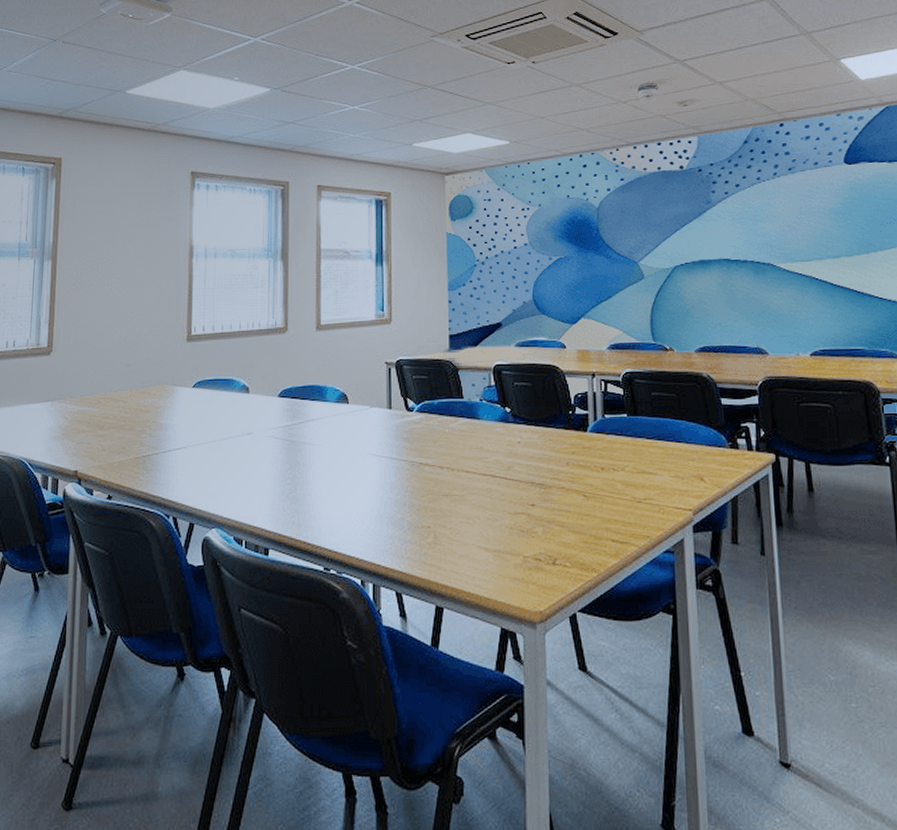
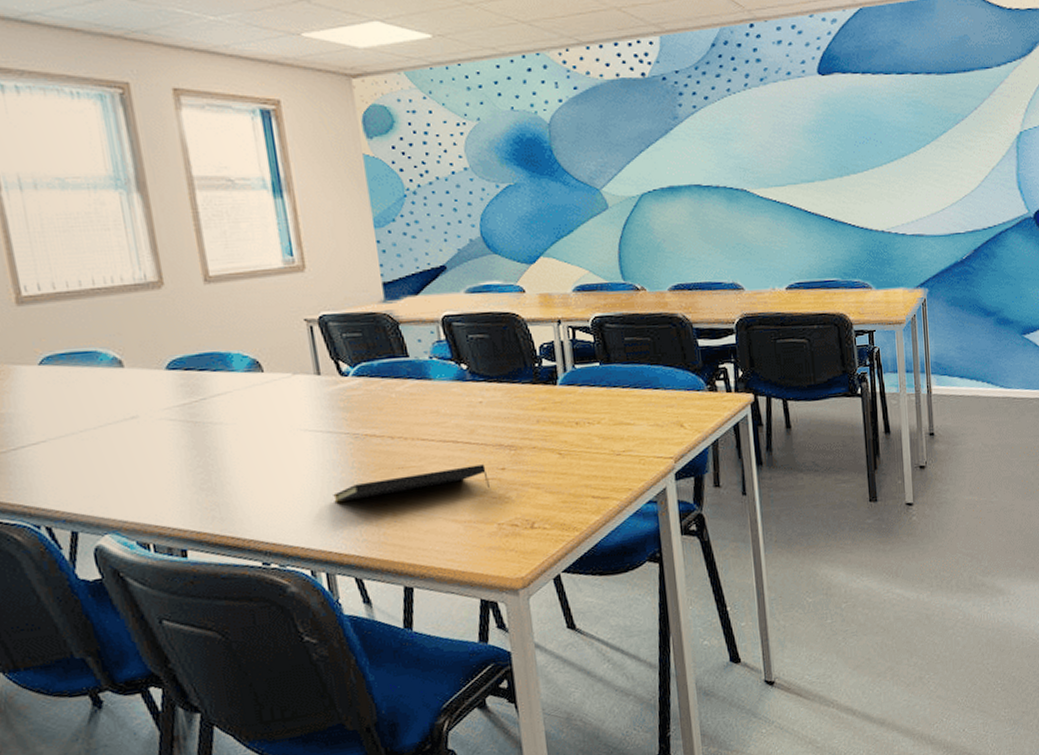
notepad: none [388,499,521,523] -> present [333,464,491,504]

